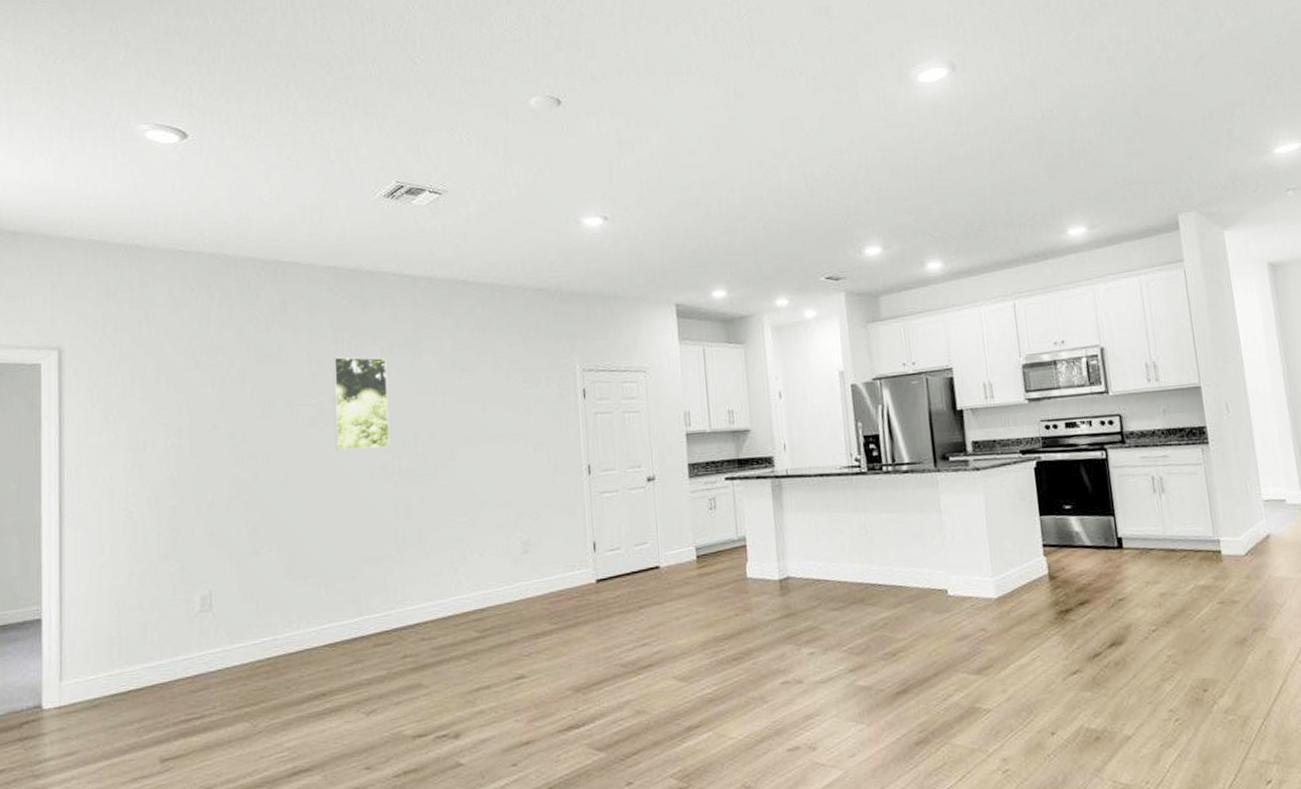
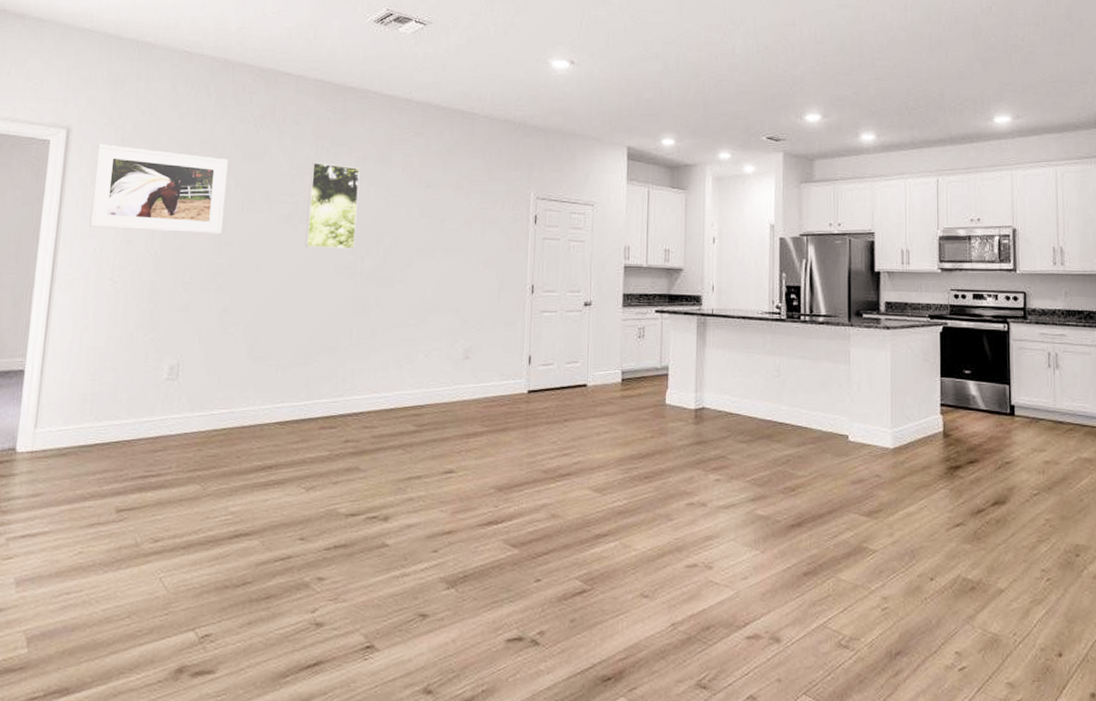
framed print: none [94,362,242,455] -> present [89,143,228,234]

